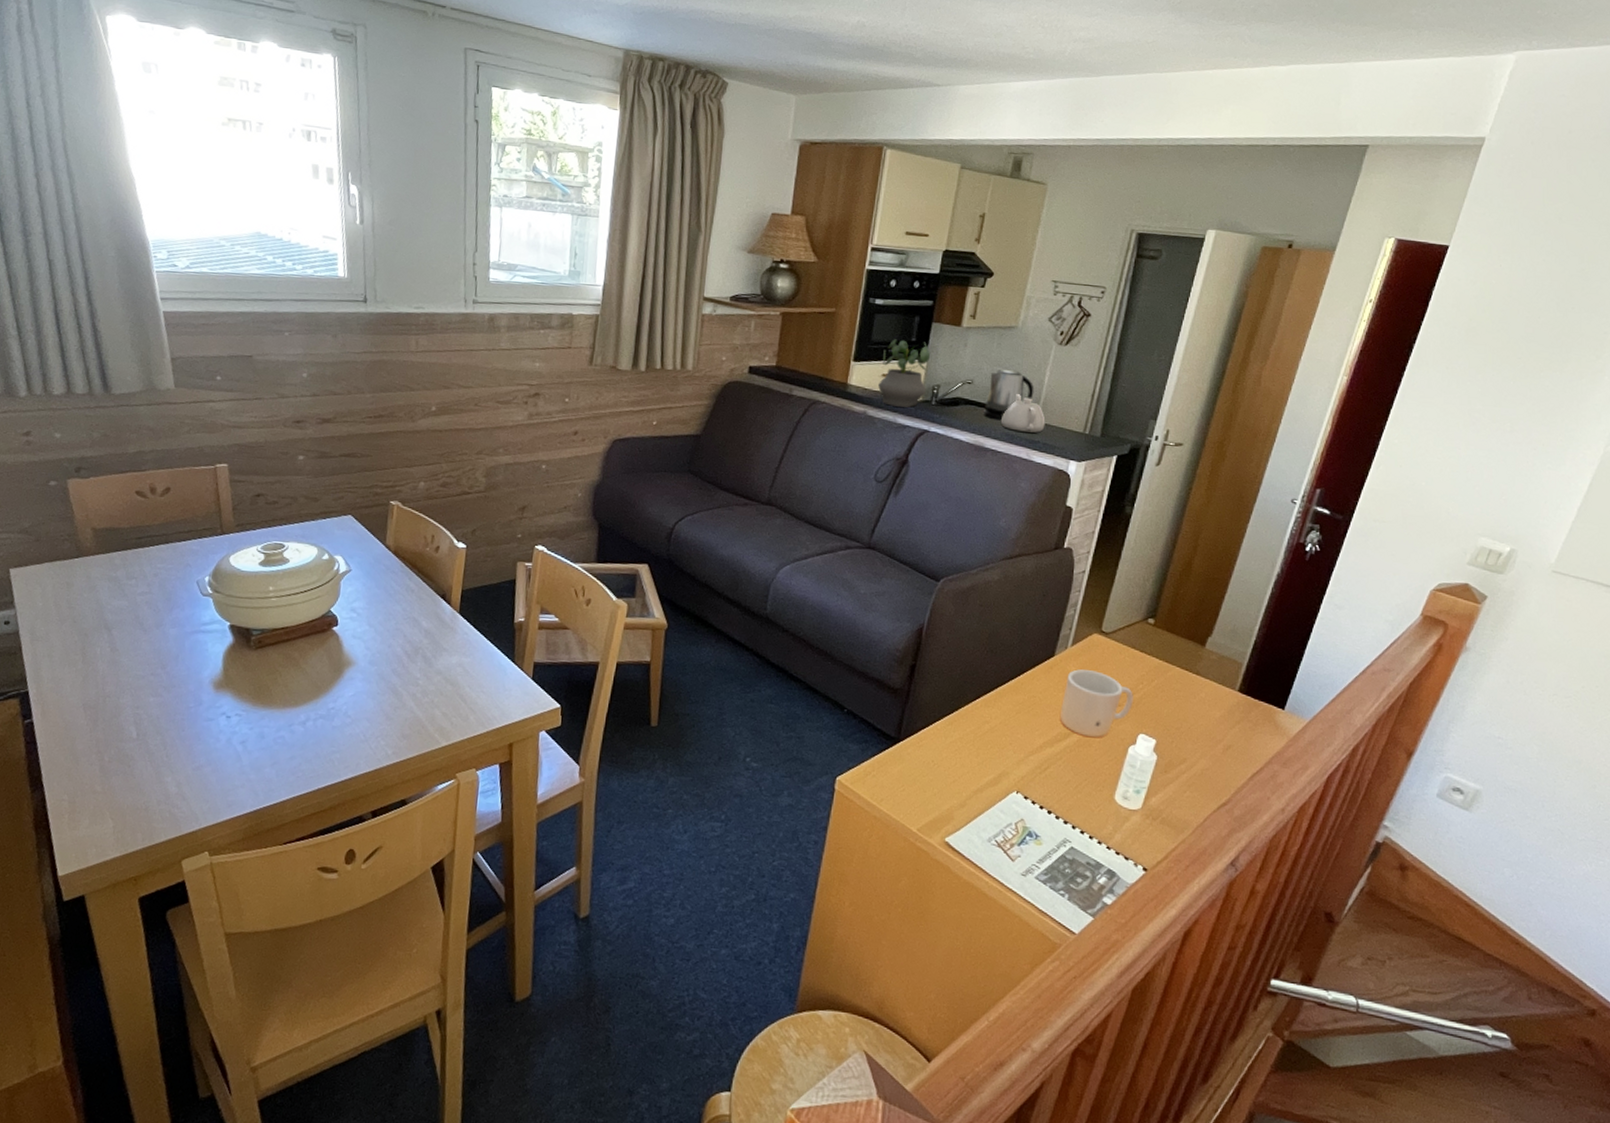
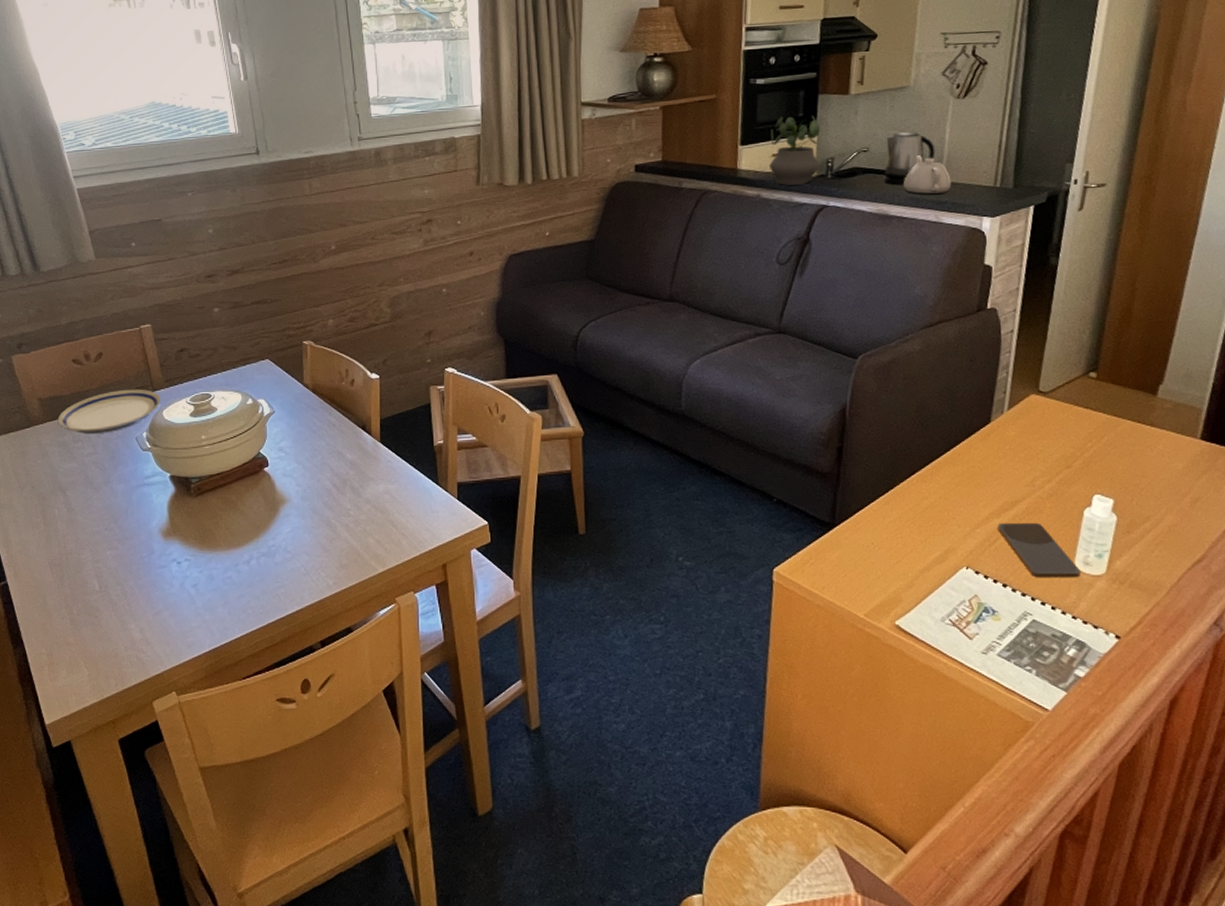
plate: none [112,529,230,573] -> present [58,389,161,434]
smartphone: none [1049,752,1119,811] -> present [997,522,1081,578]
mug: present [1059,669,1133,738] -> none [1003,433,1083,504]

